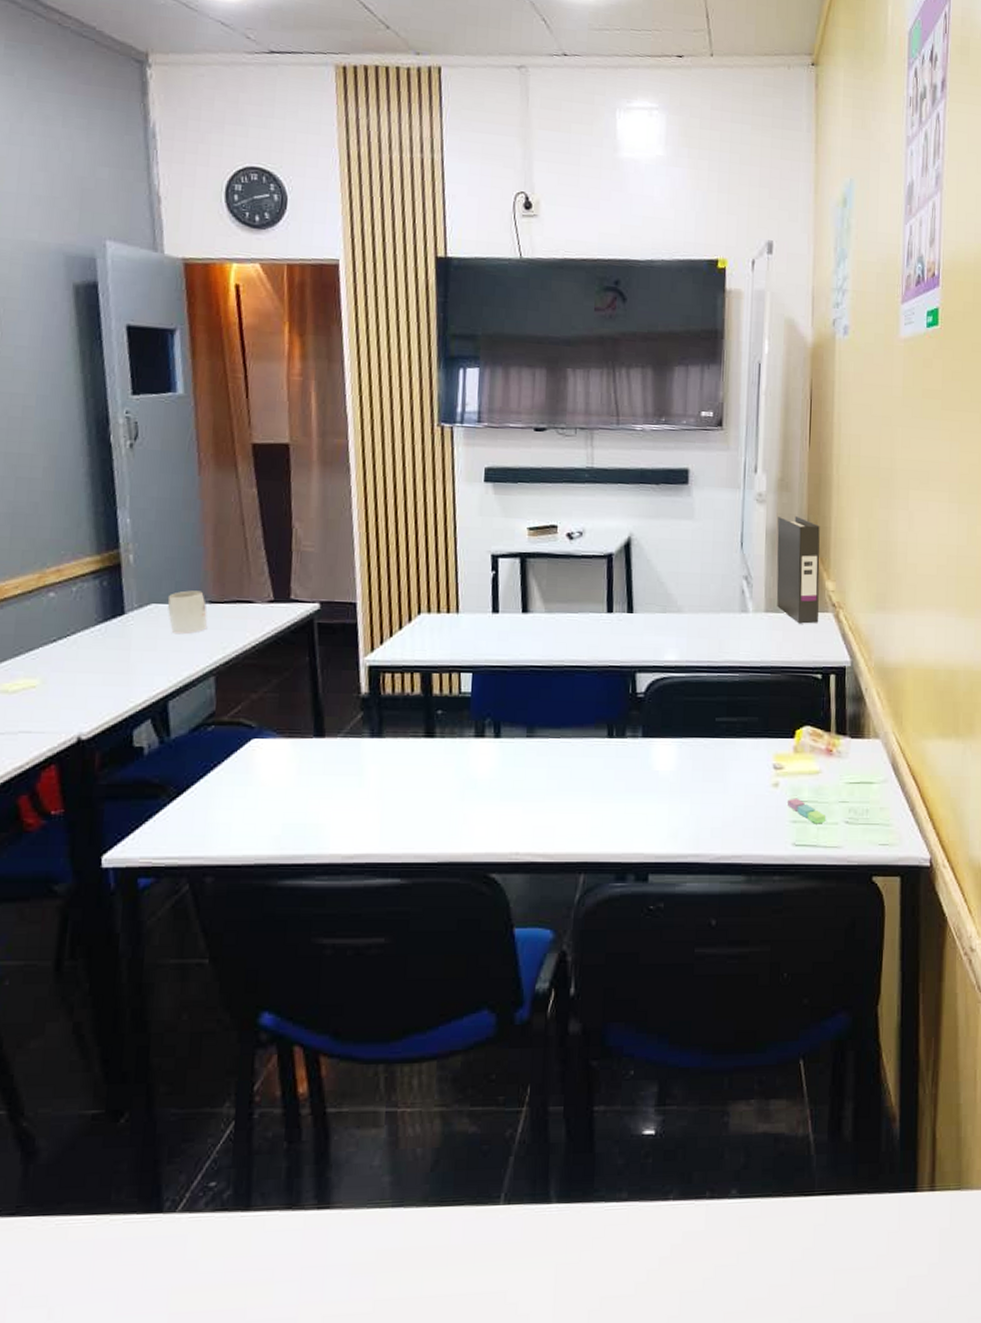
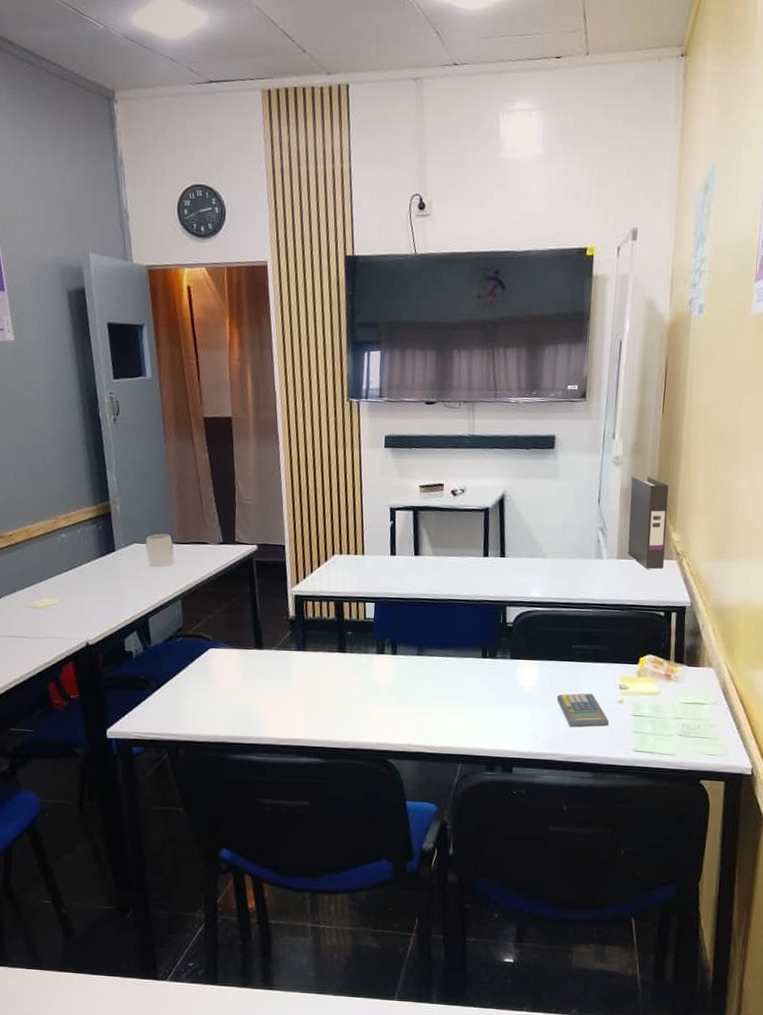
calculator: none [699,776,764,820] -> present [556,693,610,728]
sticky notes: present [788,798,827,824] -> none [630,713,663,735]

